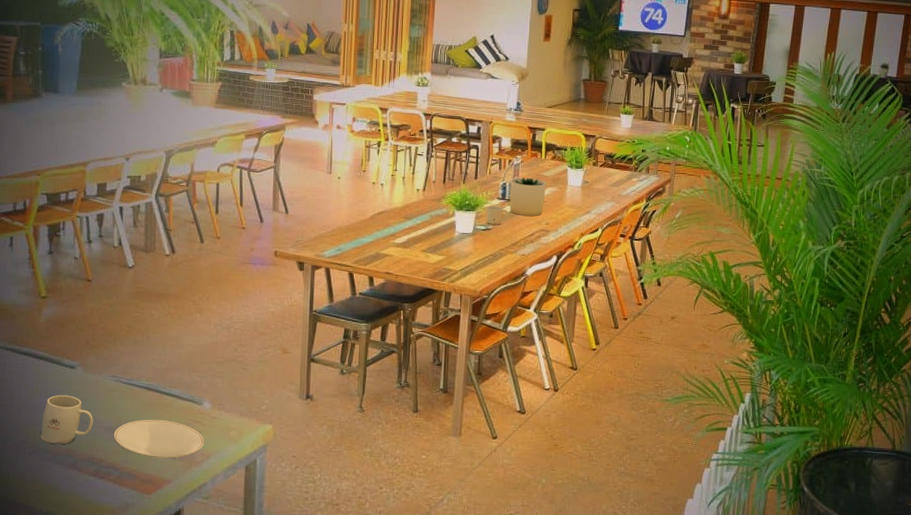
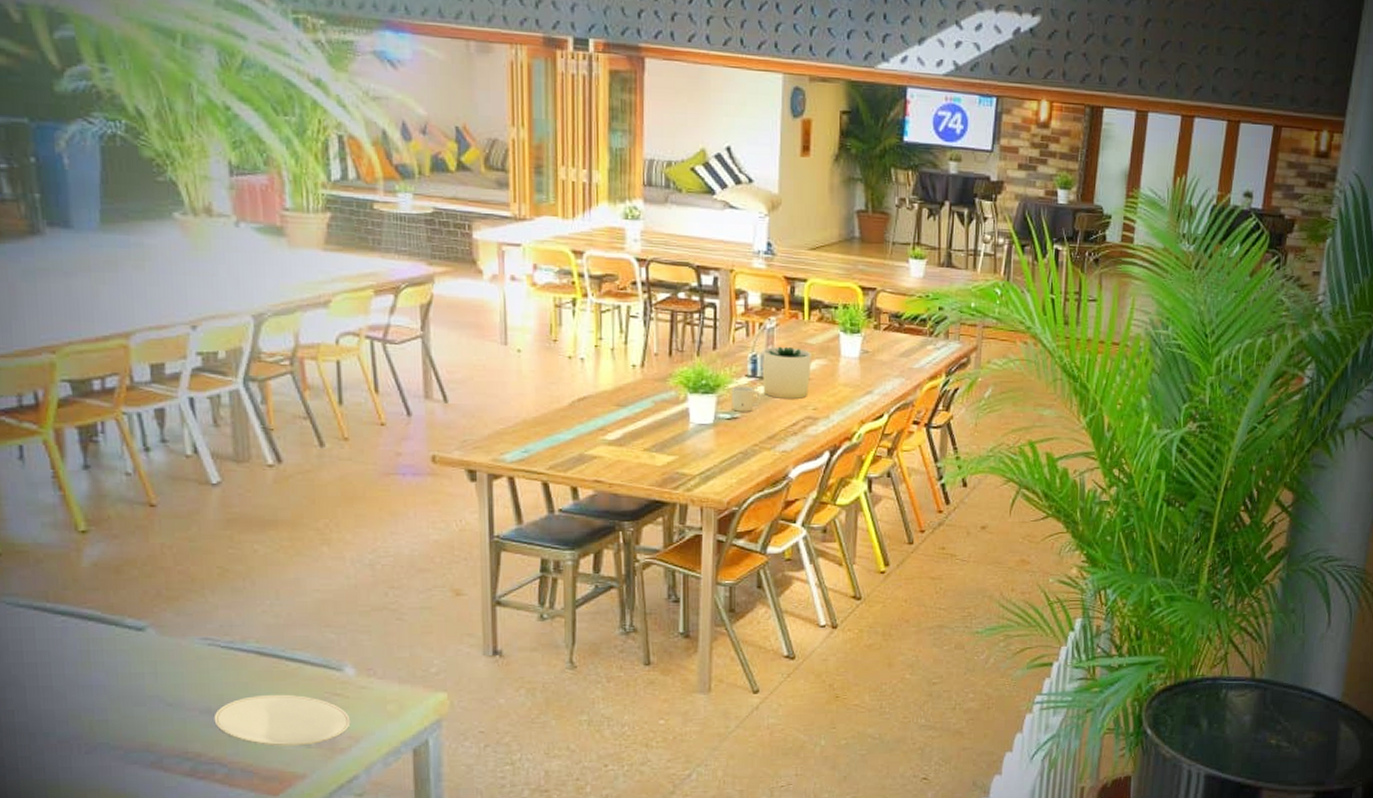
mug: present [40,394,93,445] -> none [100,668,181,738]

